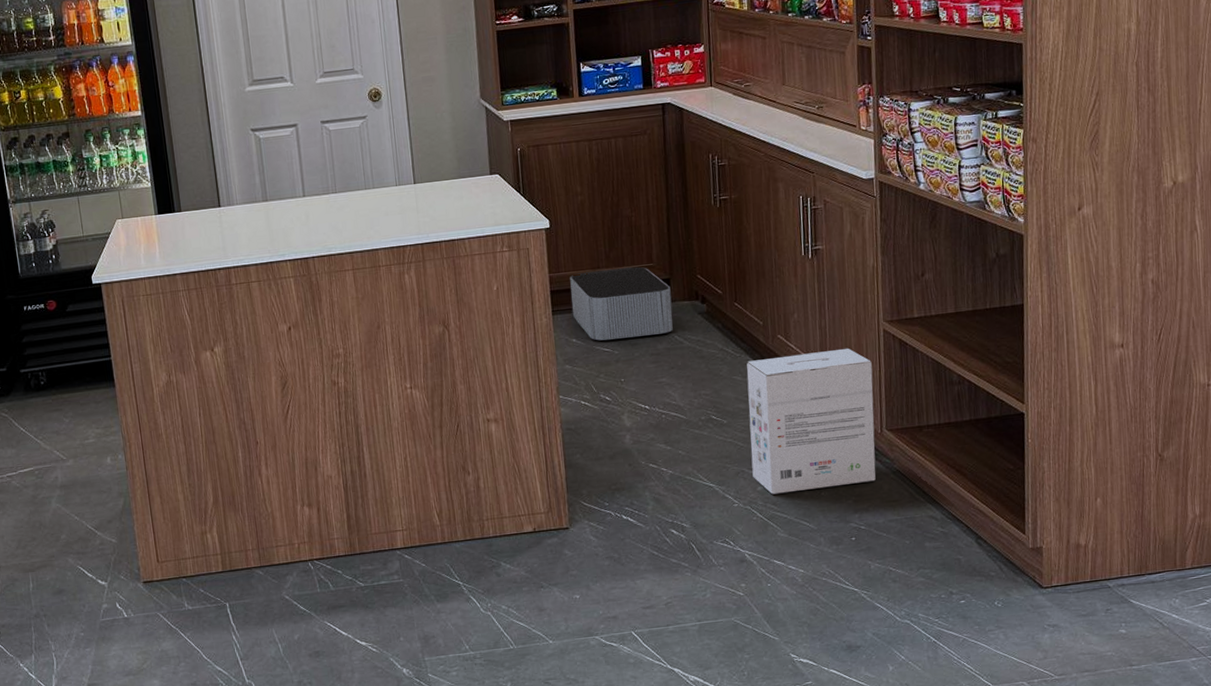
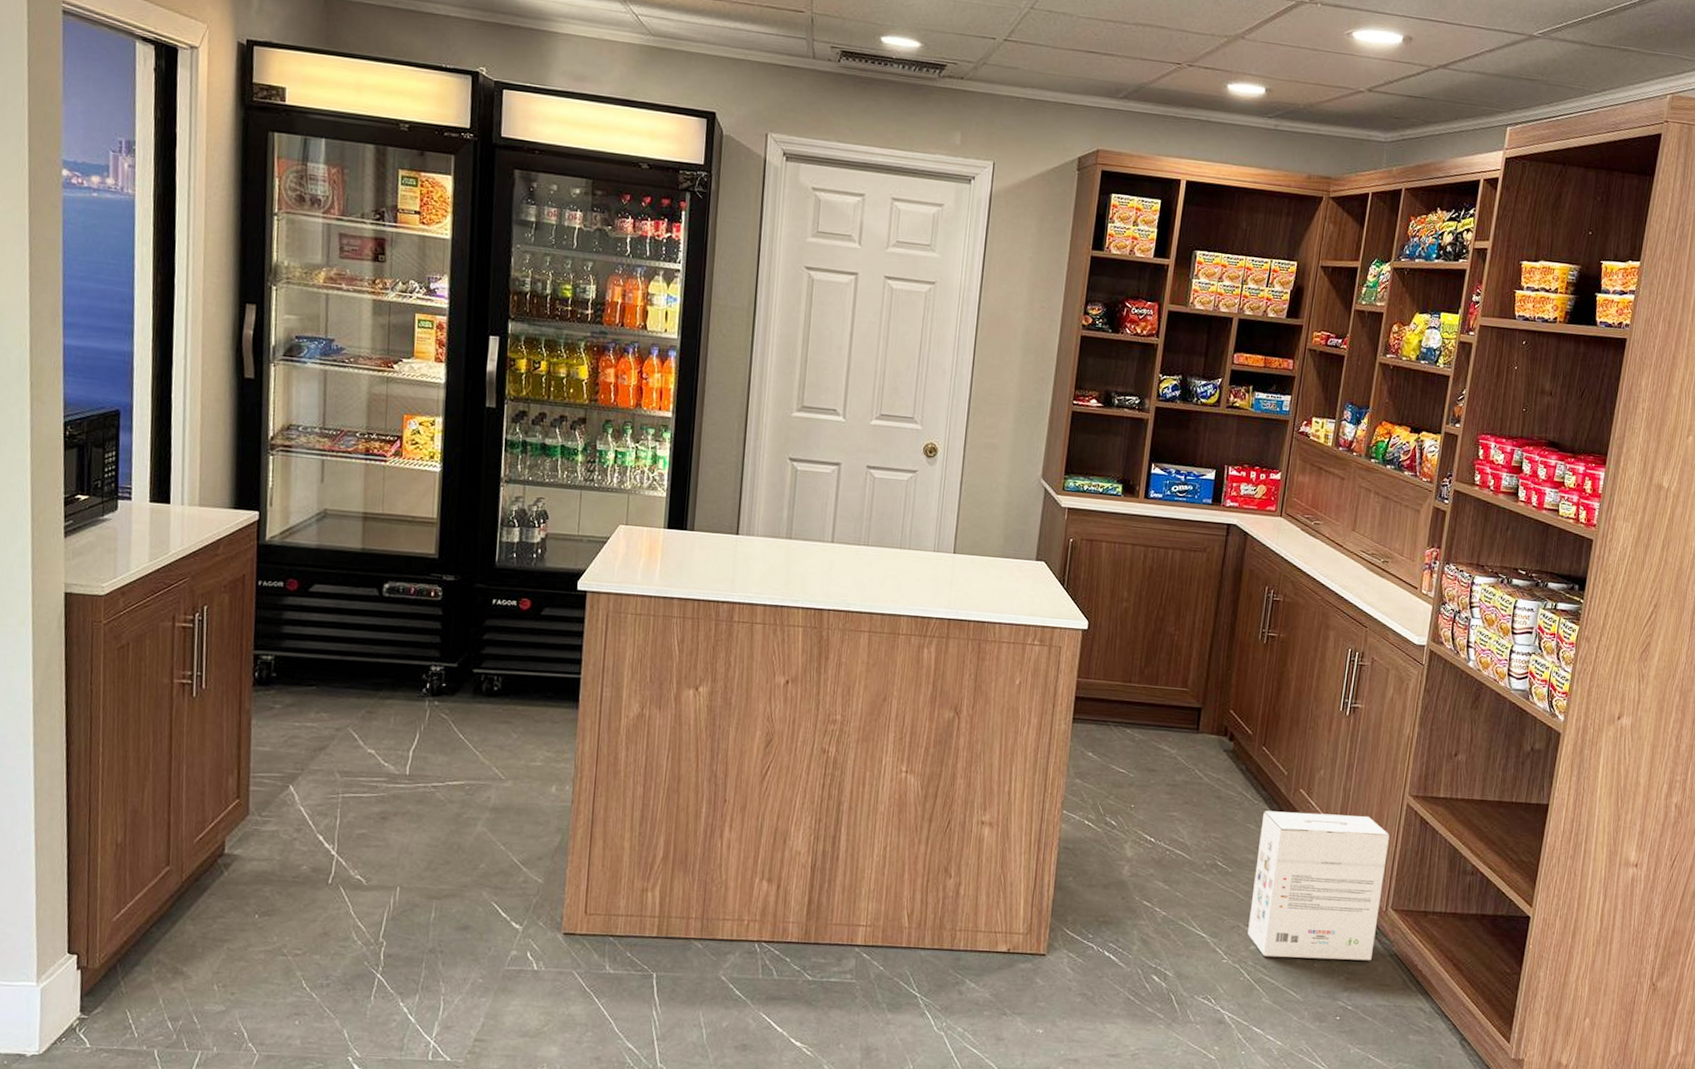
storage bin: present [570,266,673,341] -> none [1093,683,1200,765]

